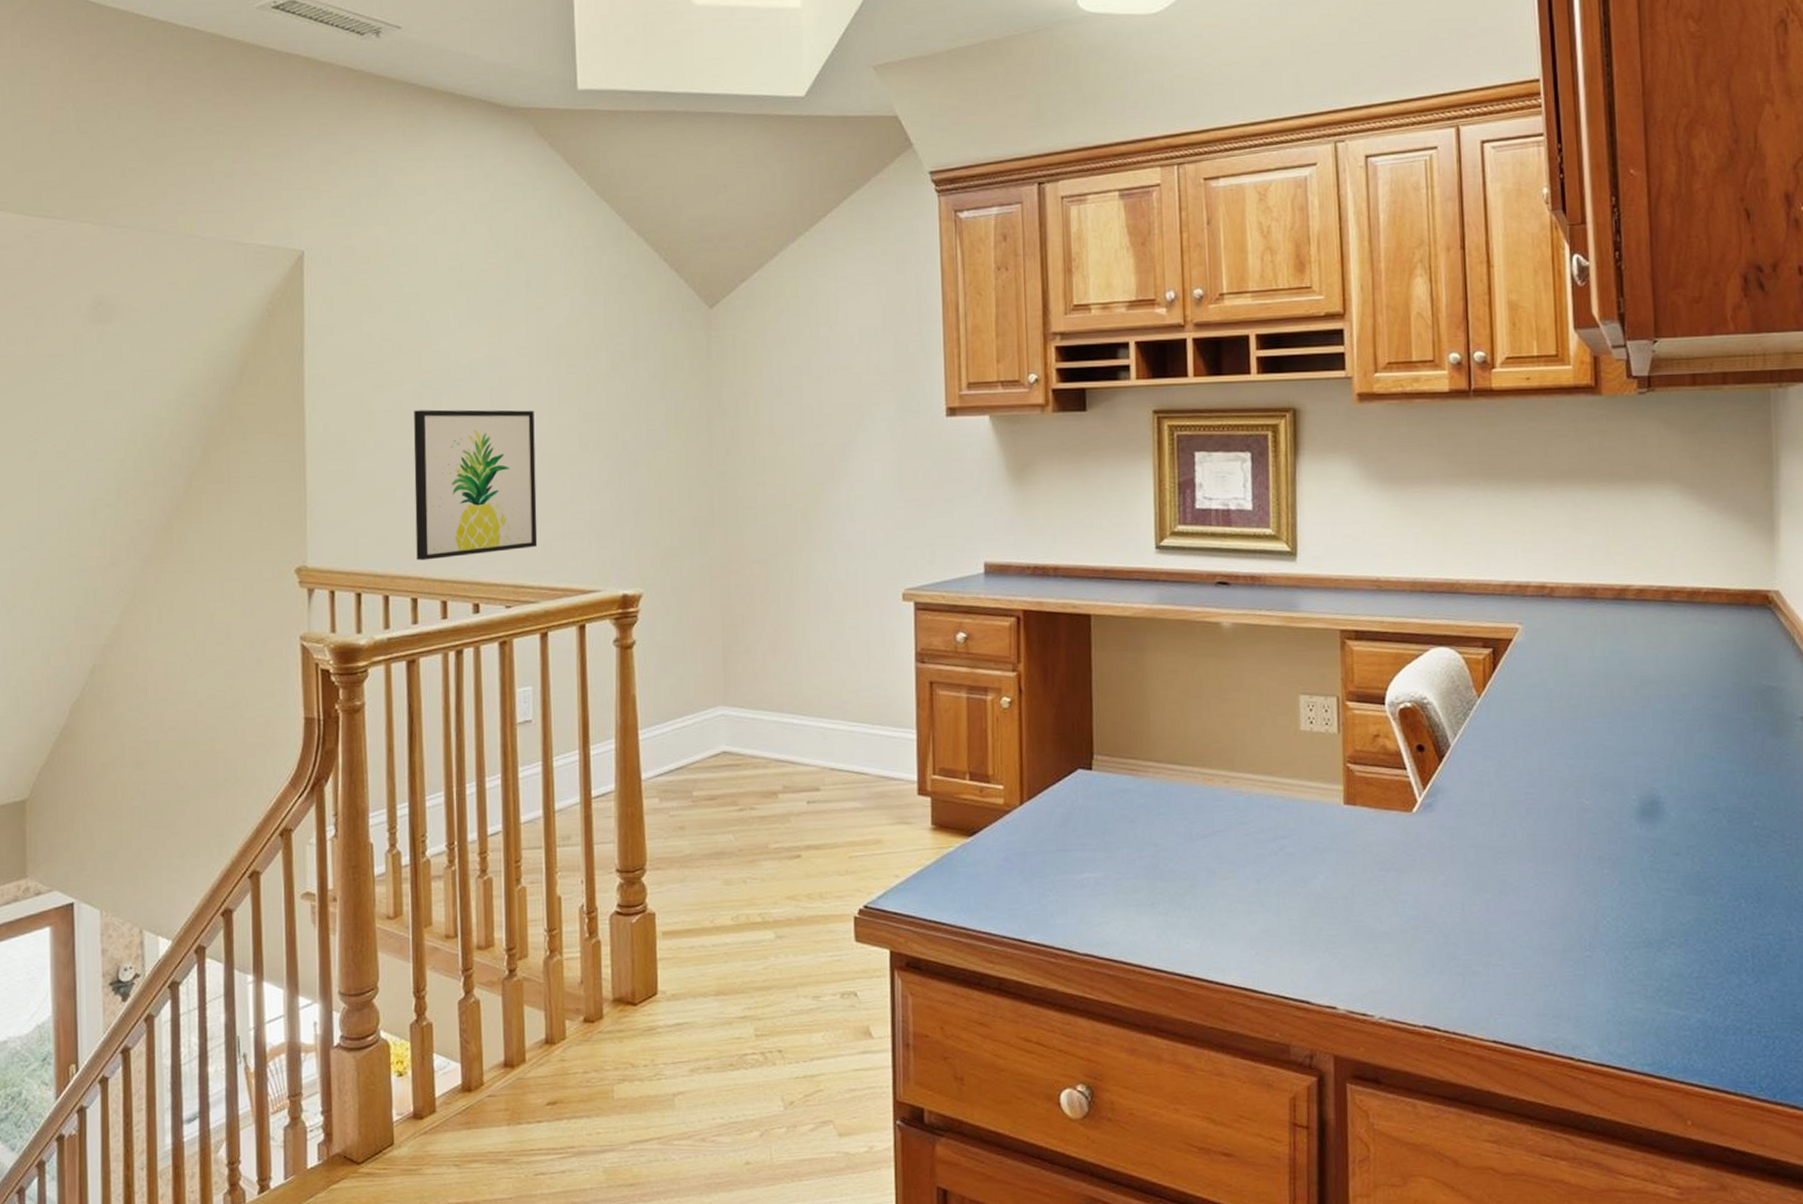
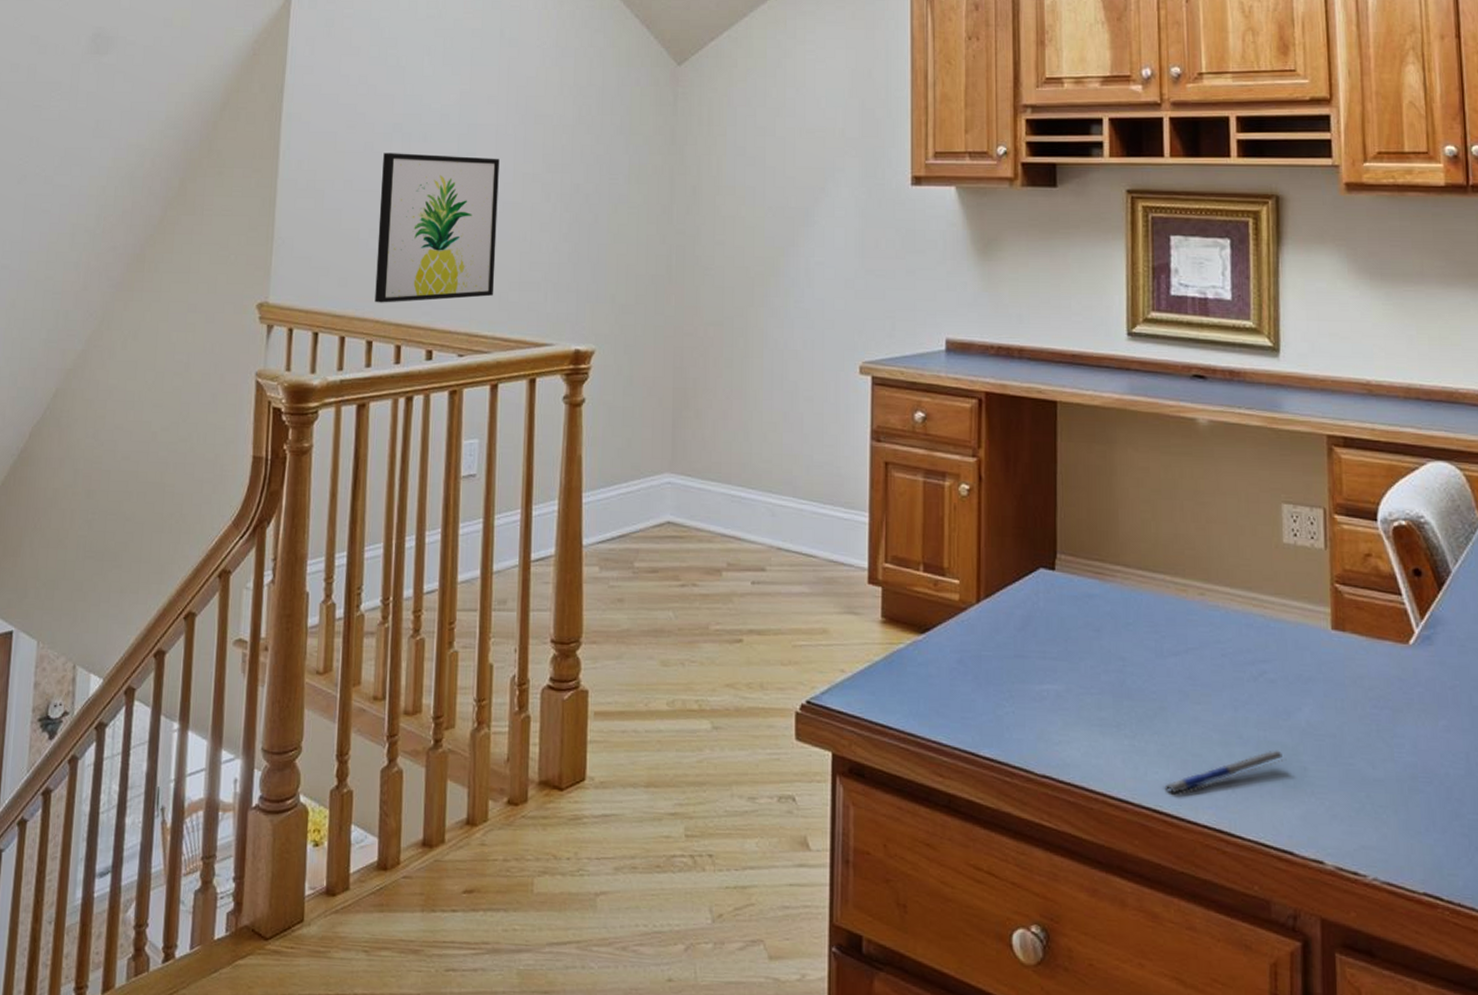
pen: none [1194,914,1304,962] -> present [1163,750,1287,796]

